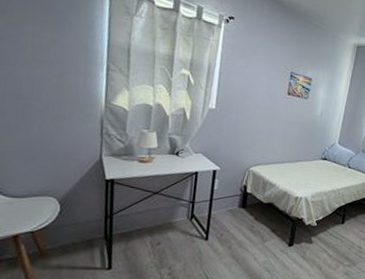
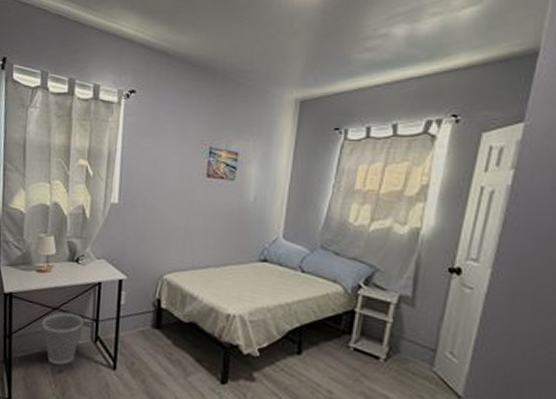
wastebasket: none [142,196,182,238] -> present [42,312,84,365]

